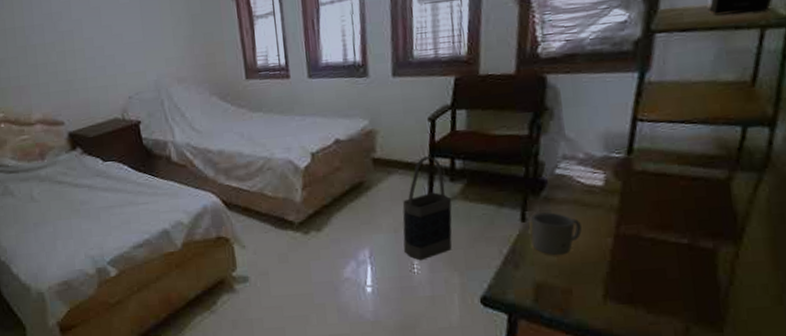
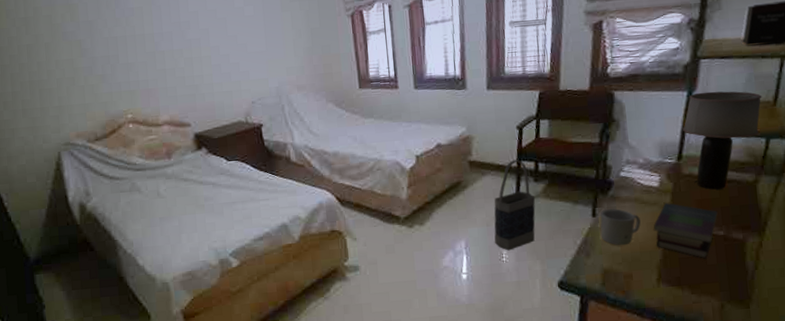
books: none [597,205,680,272] -> present [653,203,718,259]
table lamp: none [633,70,737,189] -> present [683,91,762,190]

